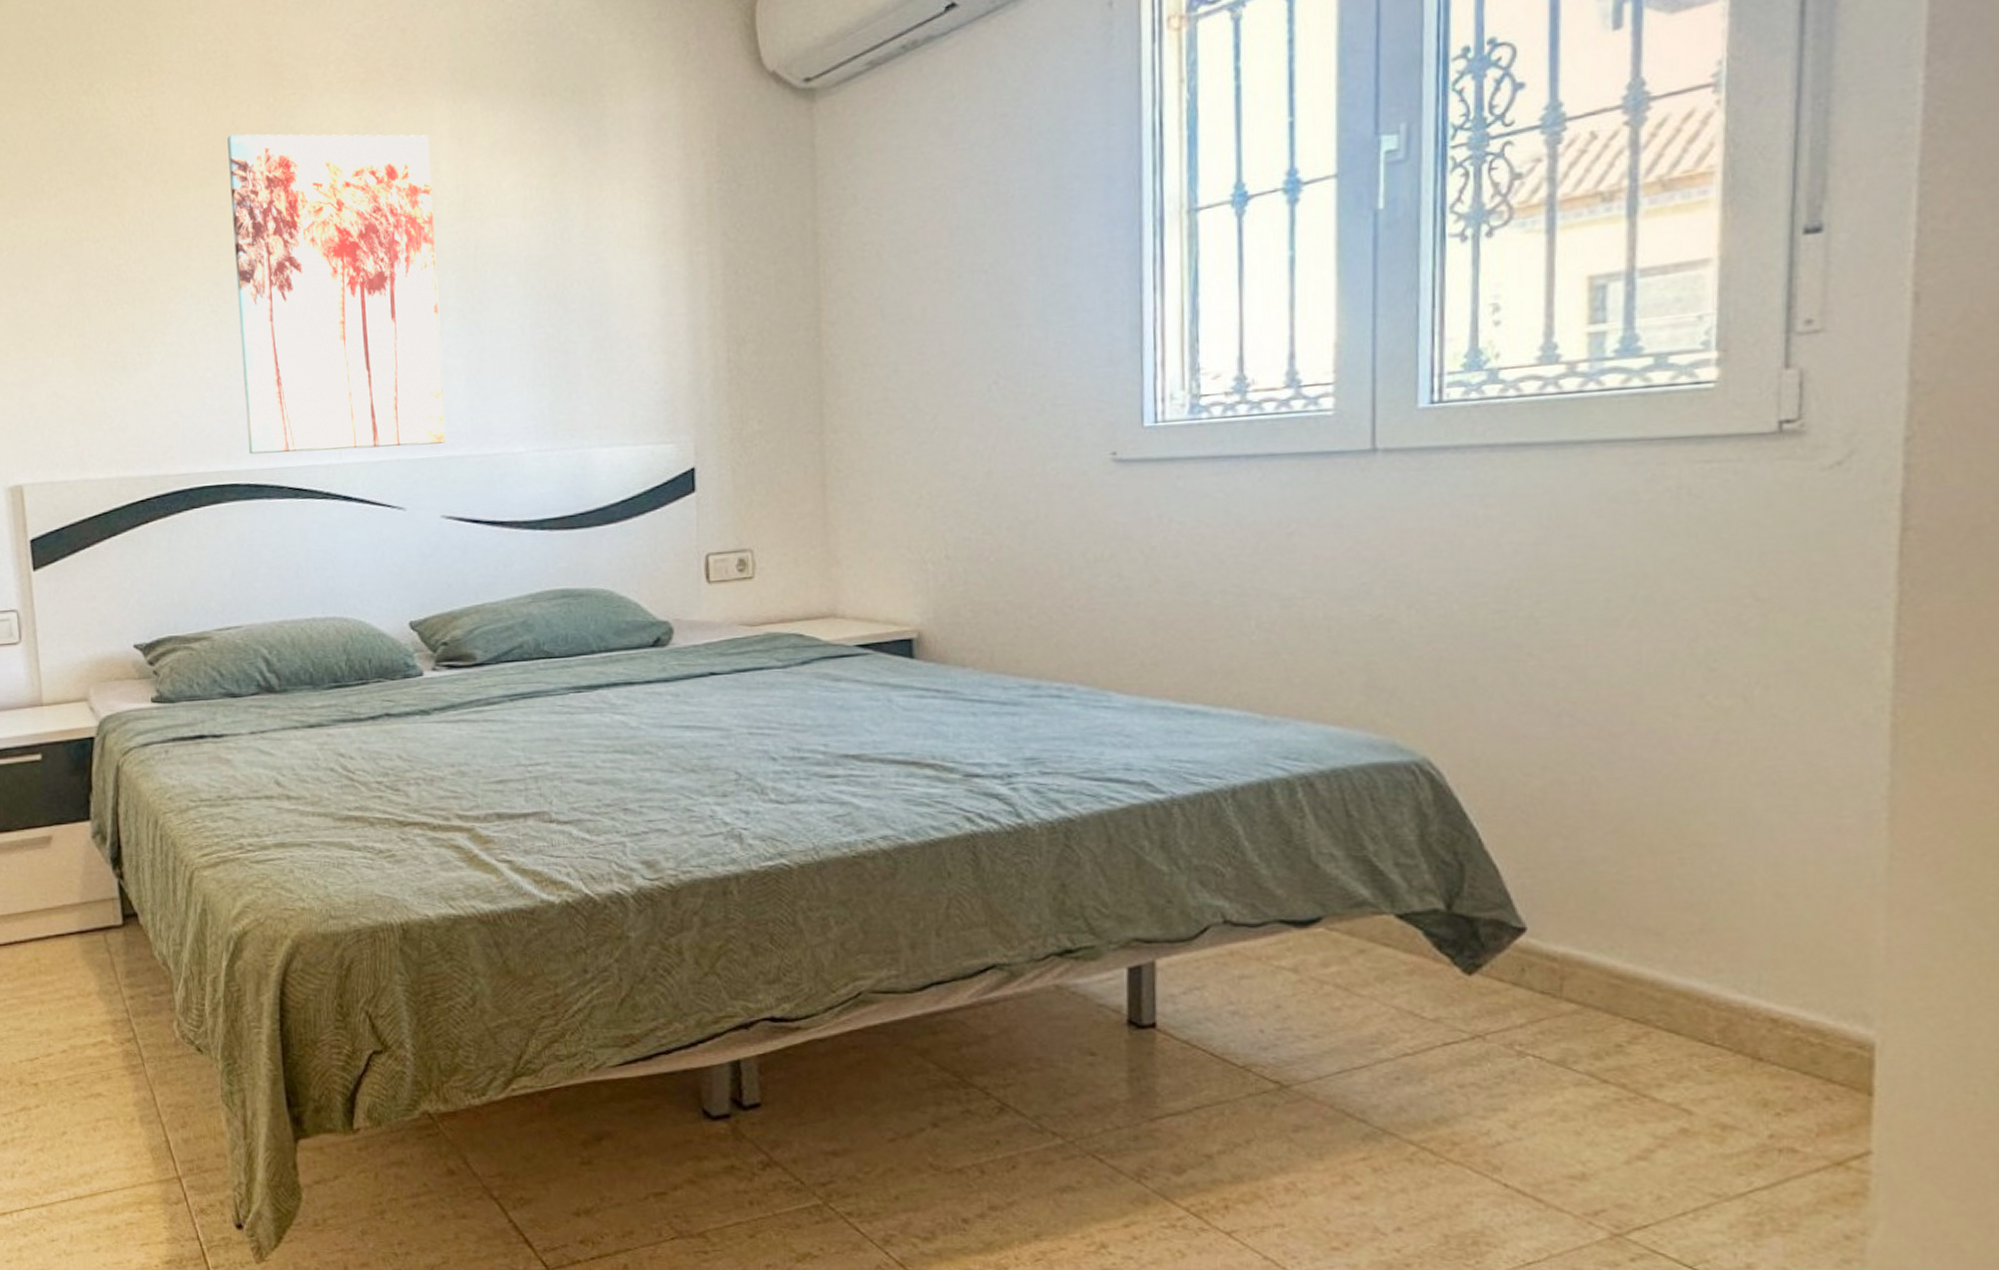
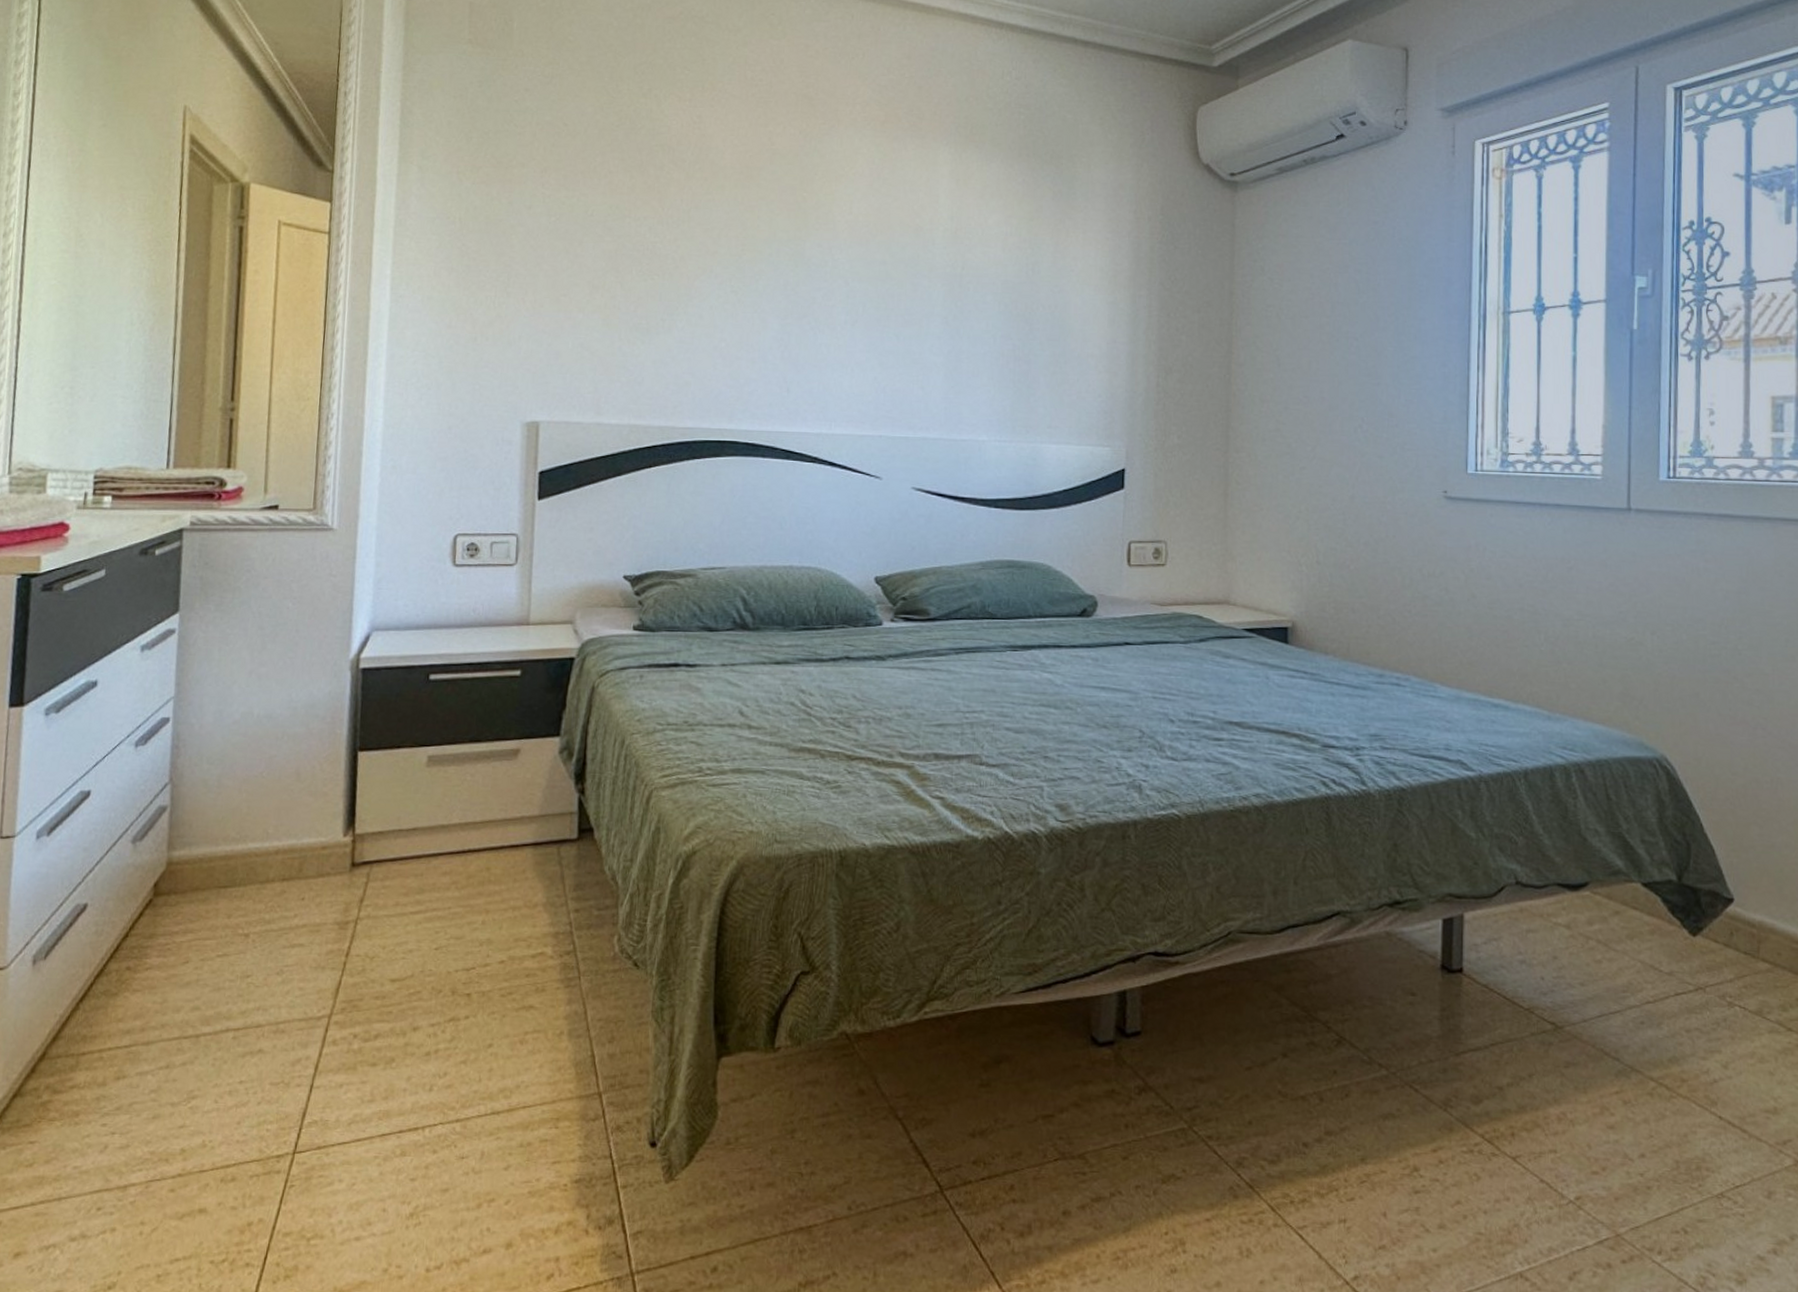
wall art: present [227,134,446,455] -> none [750,148,932,426]

